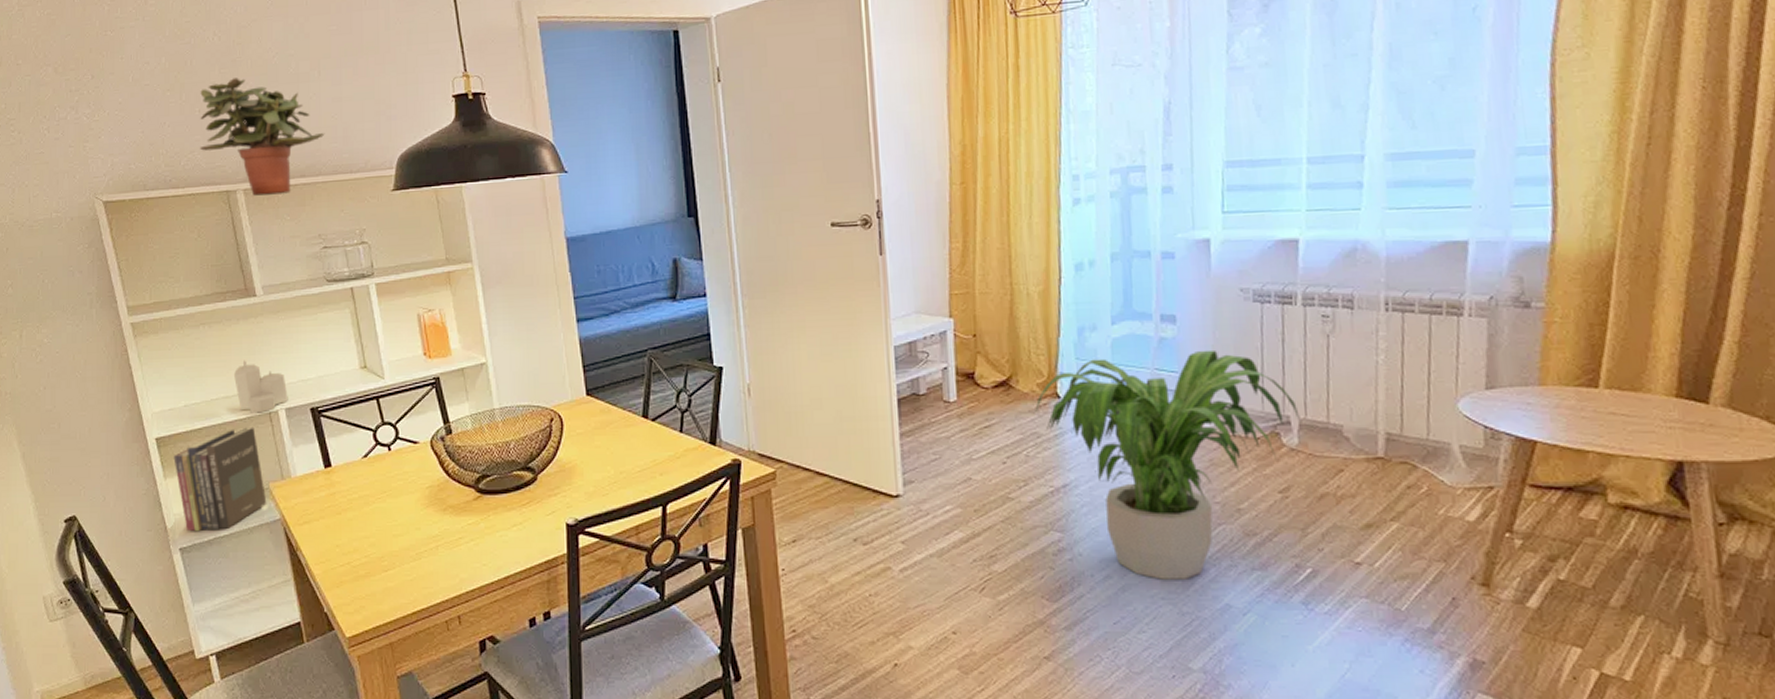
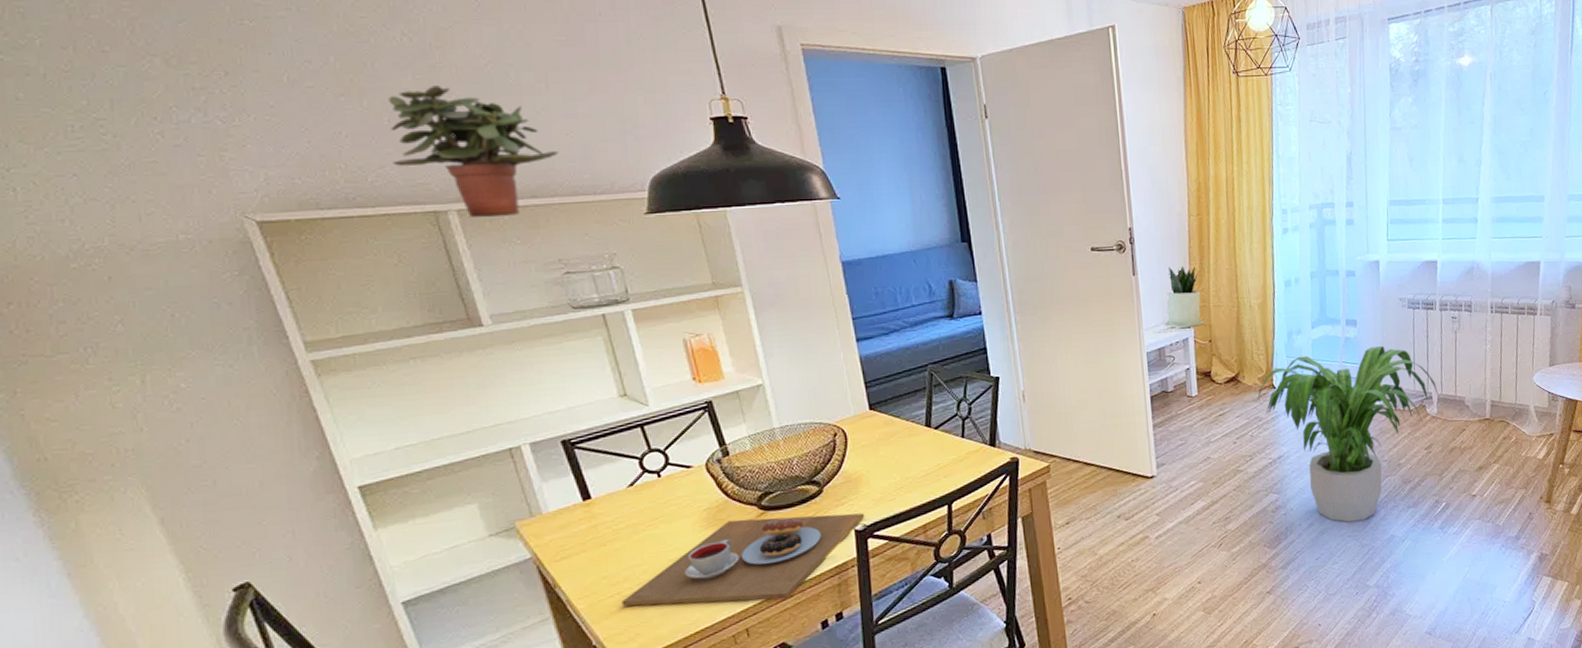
books: present [173,427,267,532] -> none [385,465,514,583]
candle: present [234,360,288,413] -> none [460,395,533,451]
place setting: none [351,501,577,590] -> present [621,513,865,607]
planter: none [916,245,968,319] -> present [1164,266,1205,329]

